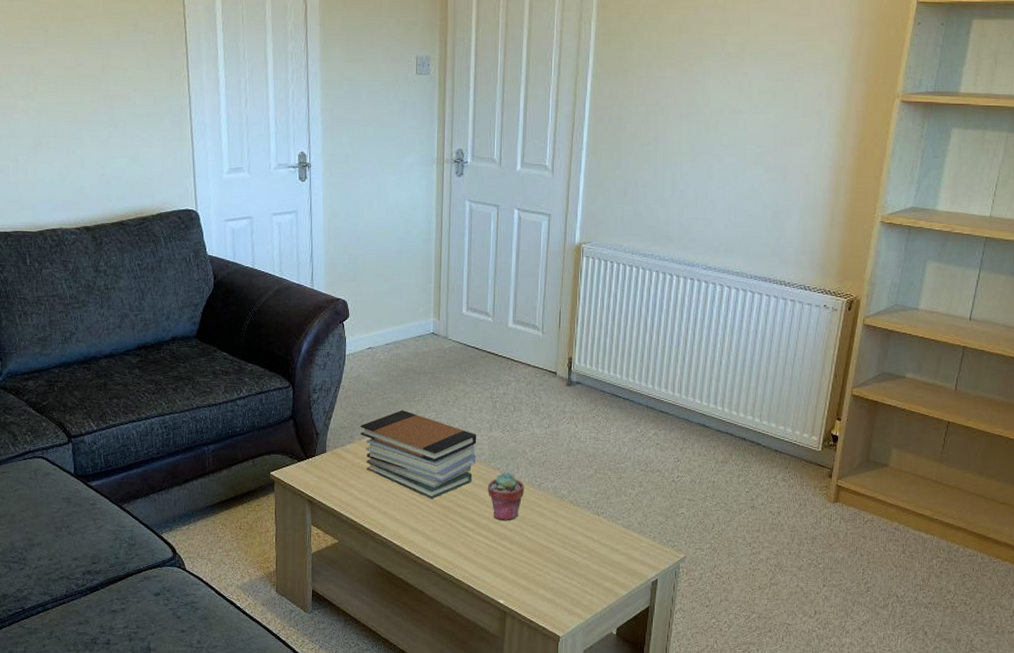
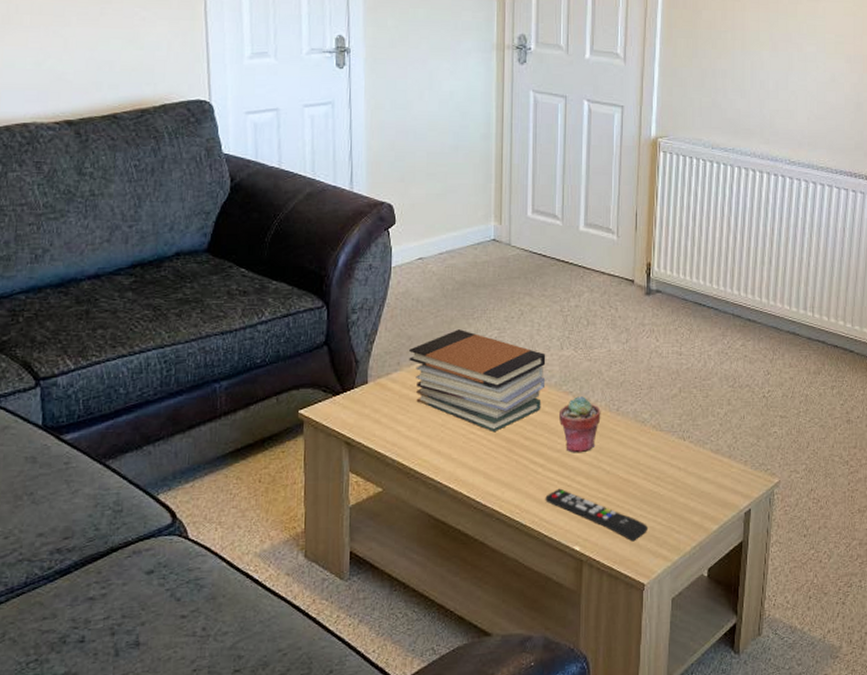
remote control: none [475,550,565,600] -> present [545,488,649,542]

